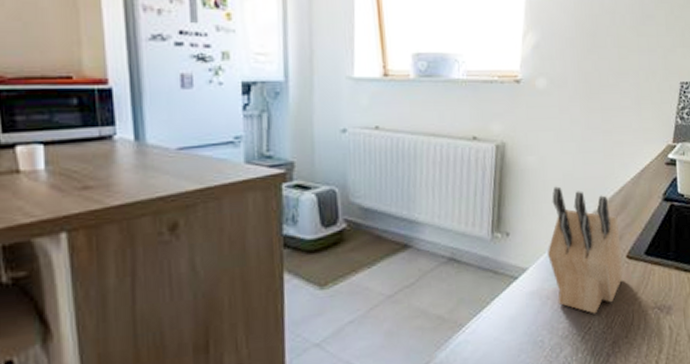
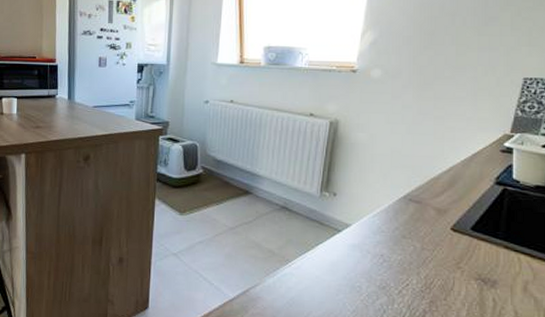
knife block: present [547,186,624,314] -> none [370,160,447,274]

